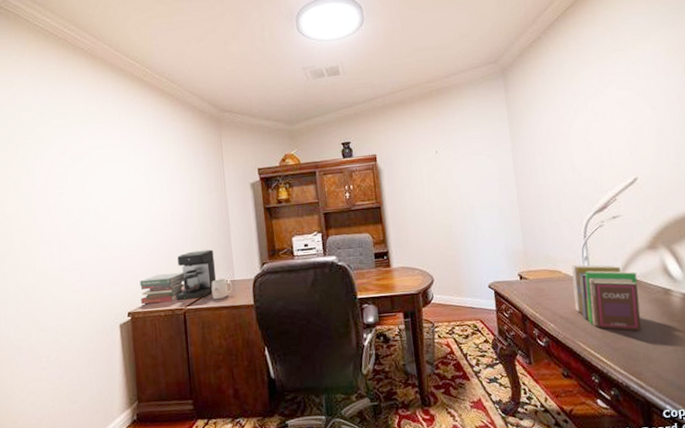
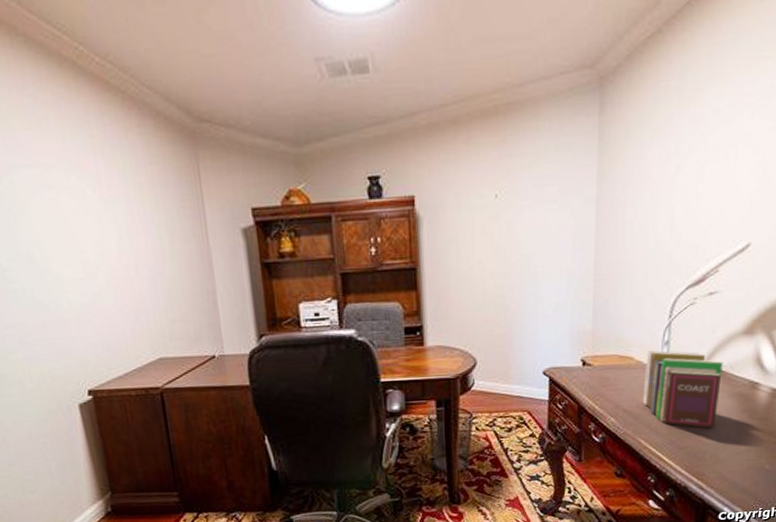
books: present [140,272,185,305] -> none [99,342,160,382]
coffee maker: present [176,249,217,302] -> none [147,315,201,379]
mug: present [211,278,233,300] -> none [193,352,223,379]

